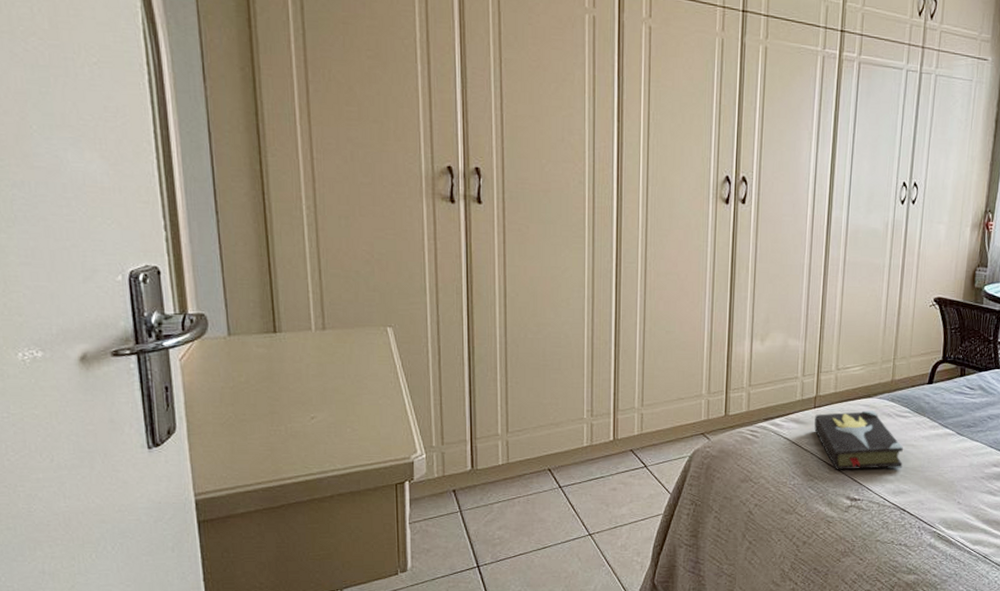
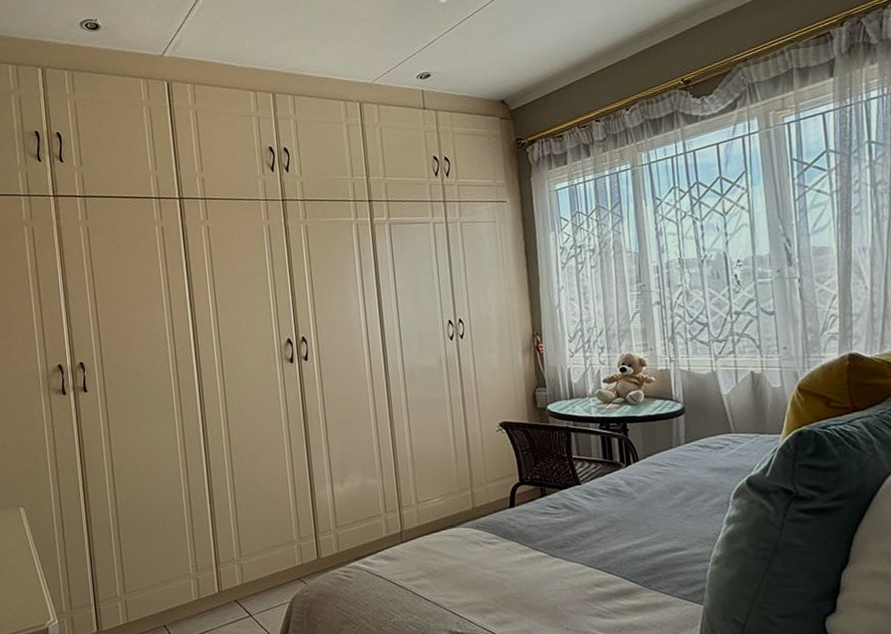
hardback book: present [814,410,903,470] -> none [403,540,501,604]

